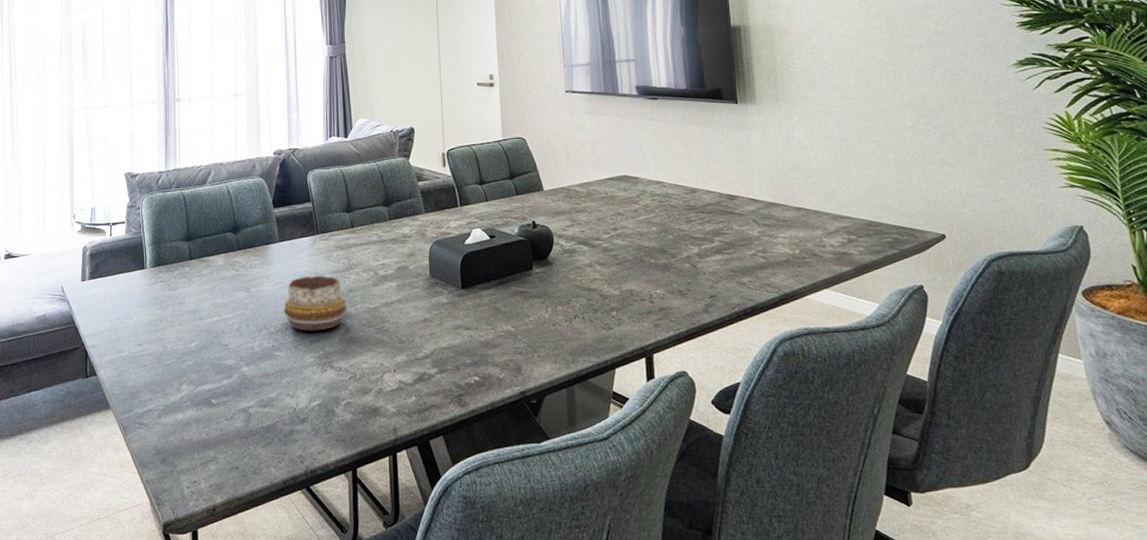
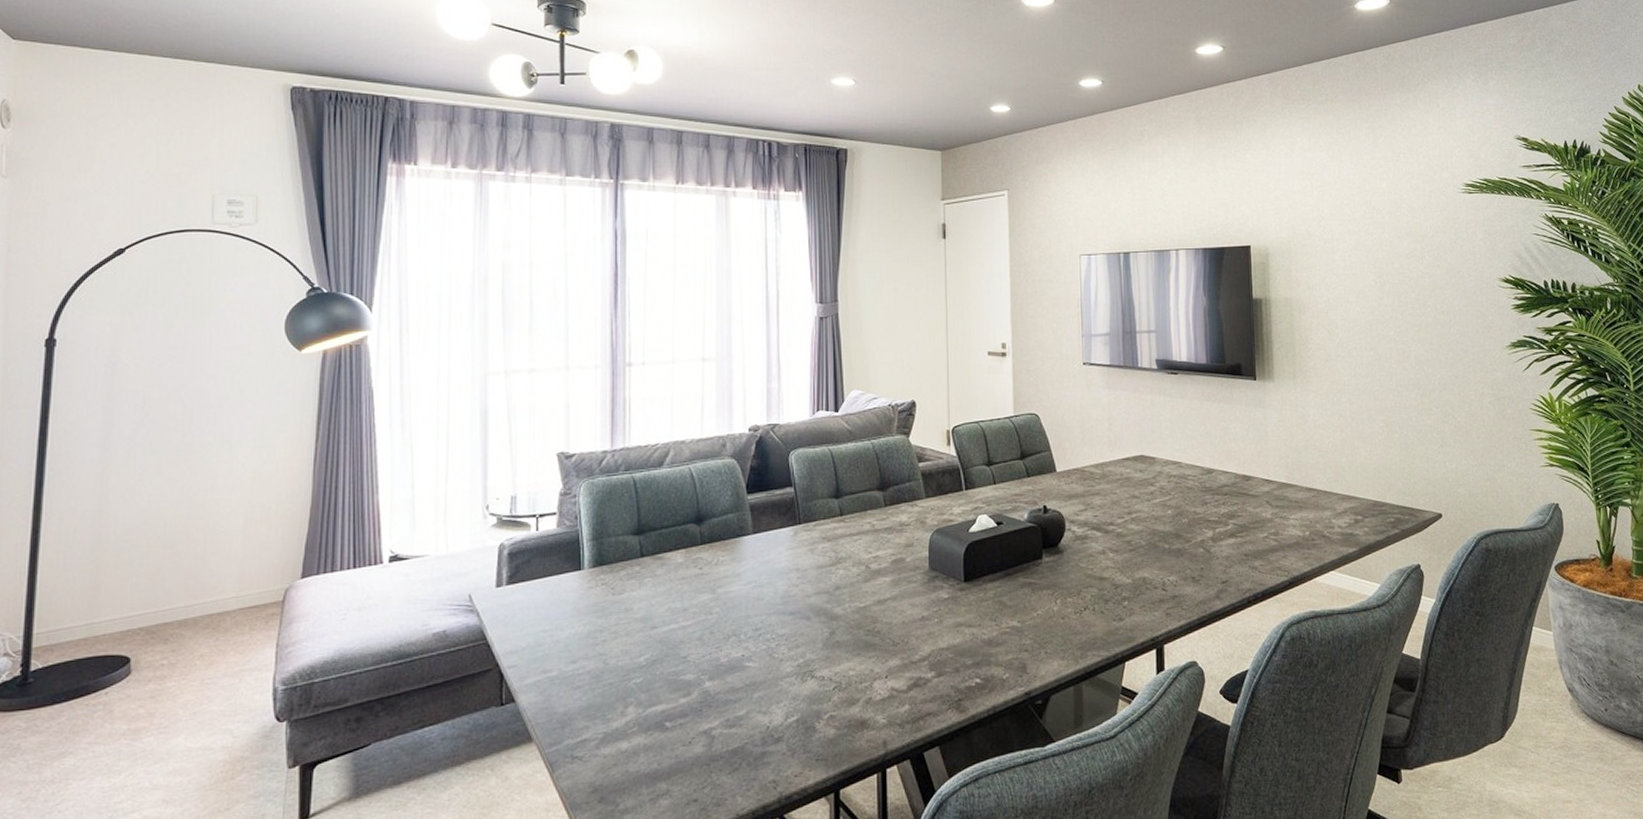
decorative bowl: present [283,275,346,331] -> none [756,571,832,637]

